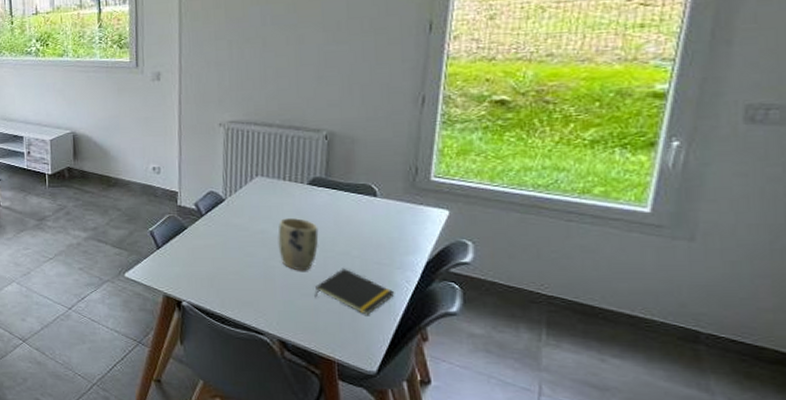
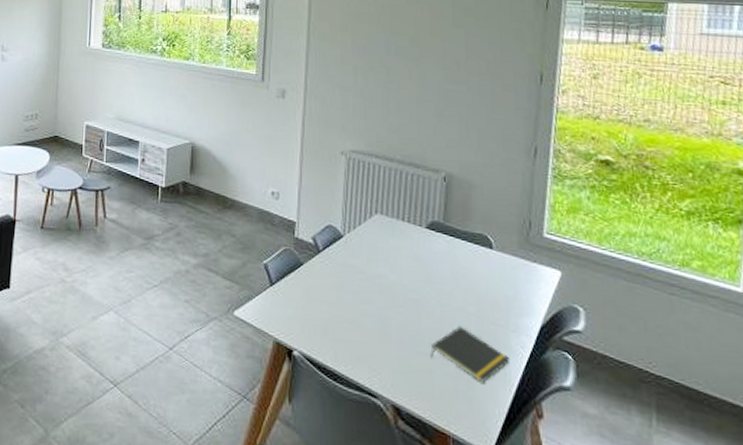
plant pot: present [278,218,319,271] -> none [395,263,436,326]

